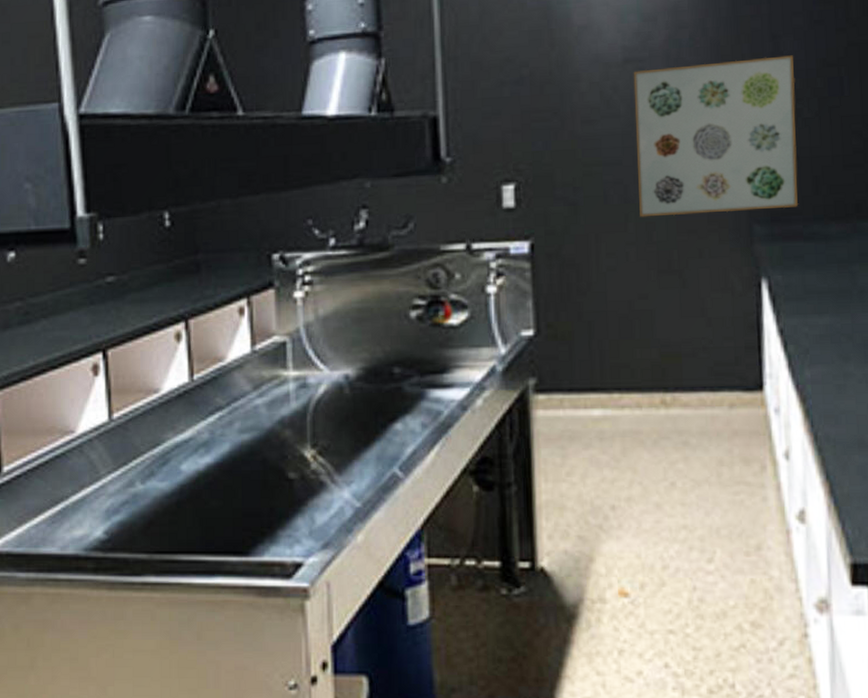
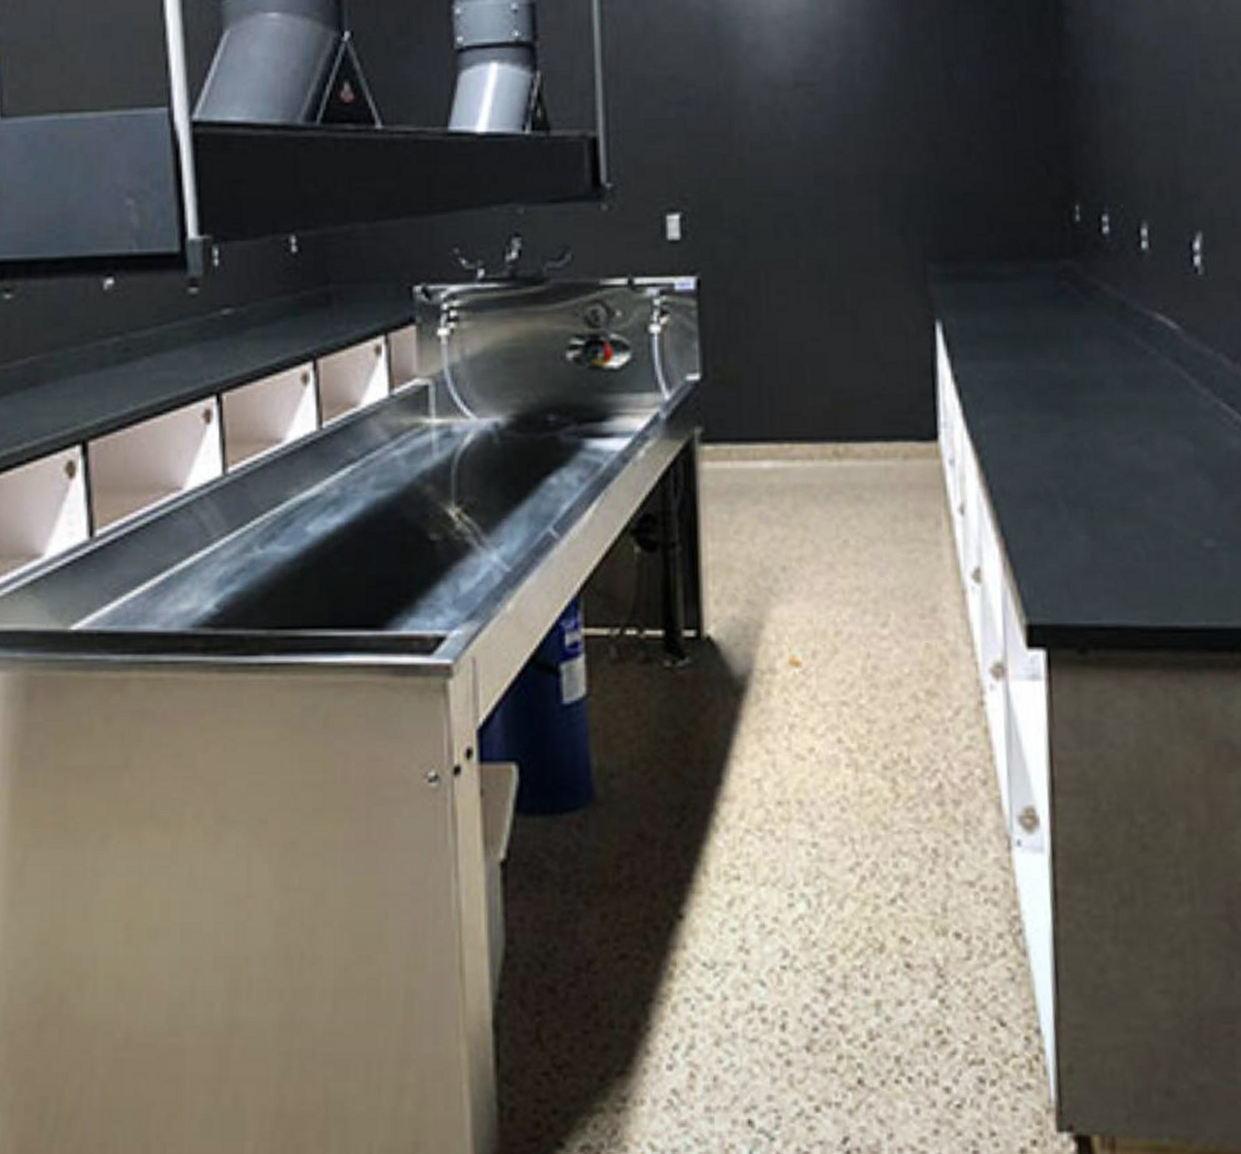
wall art: present [633,55,799,217] -> none [804,85,973,253]

